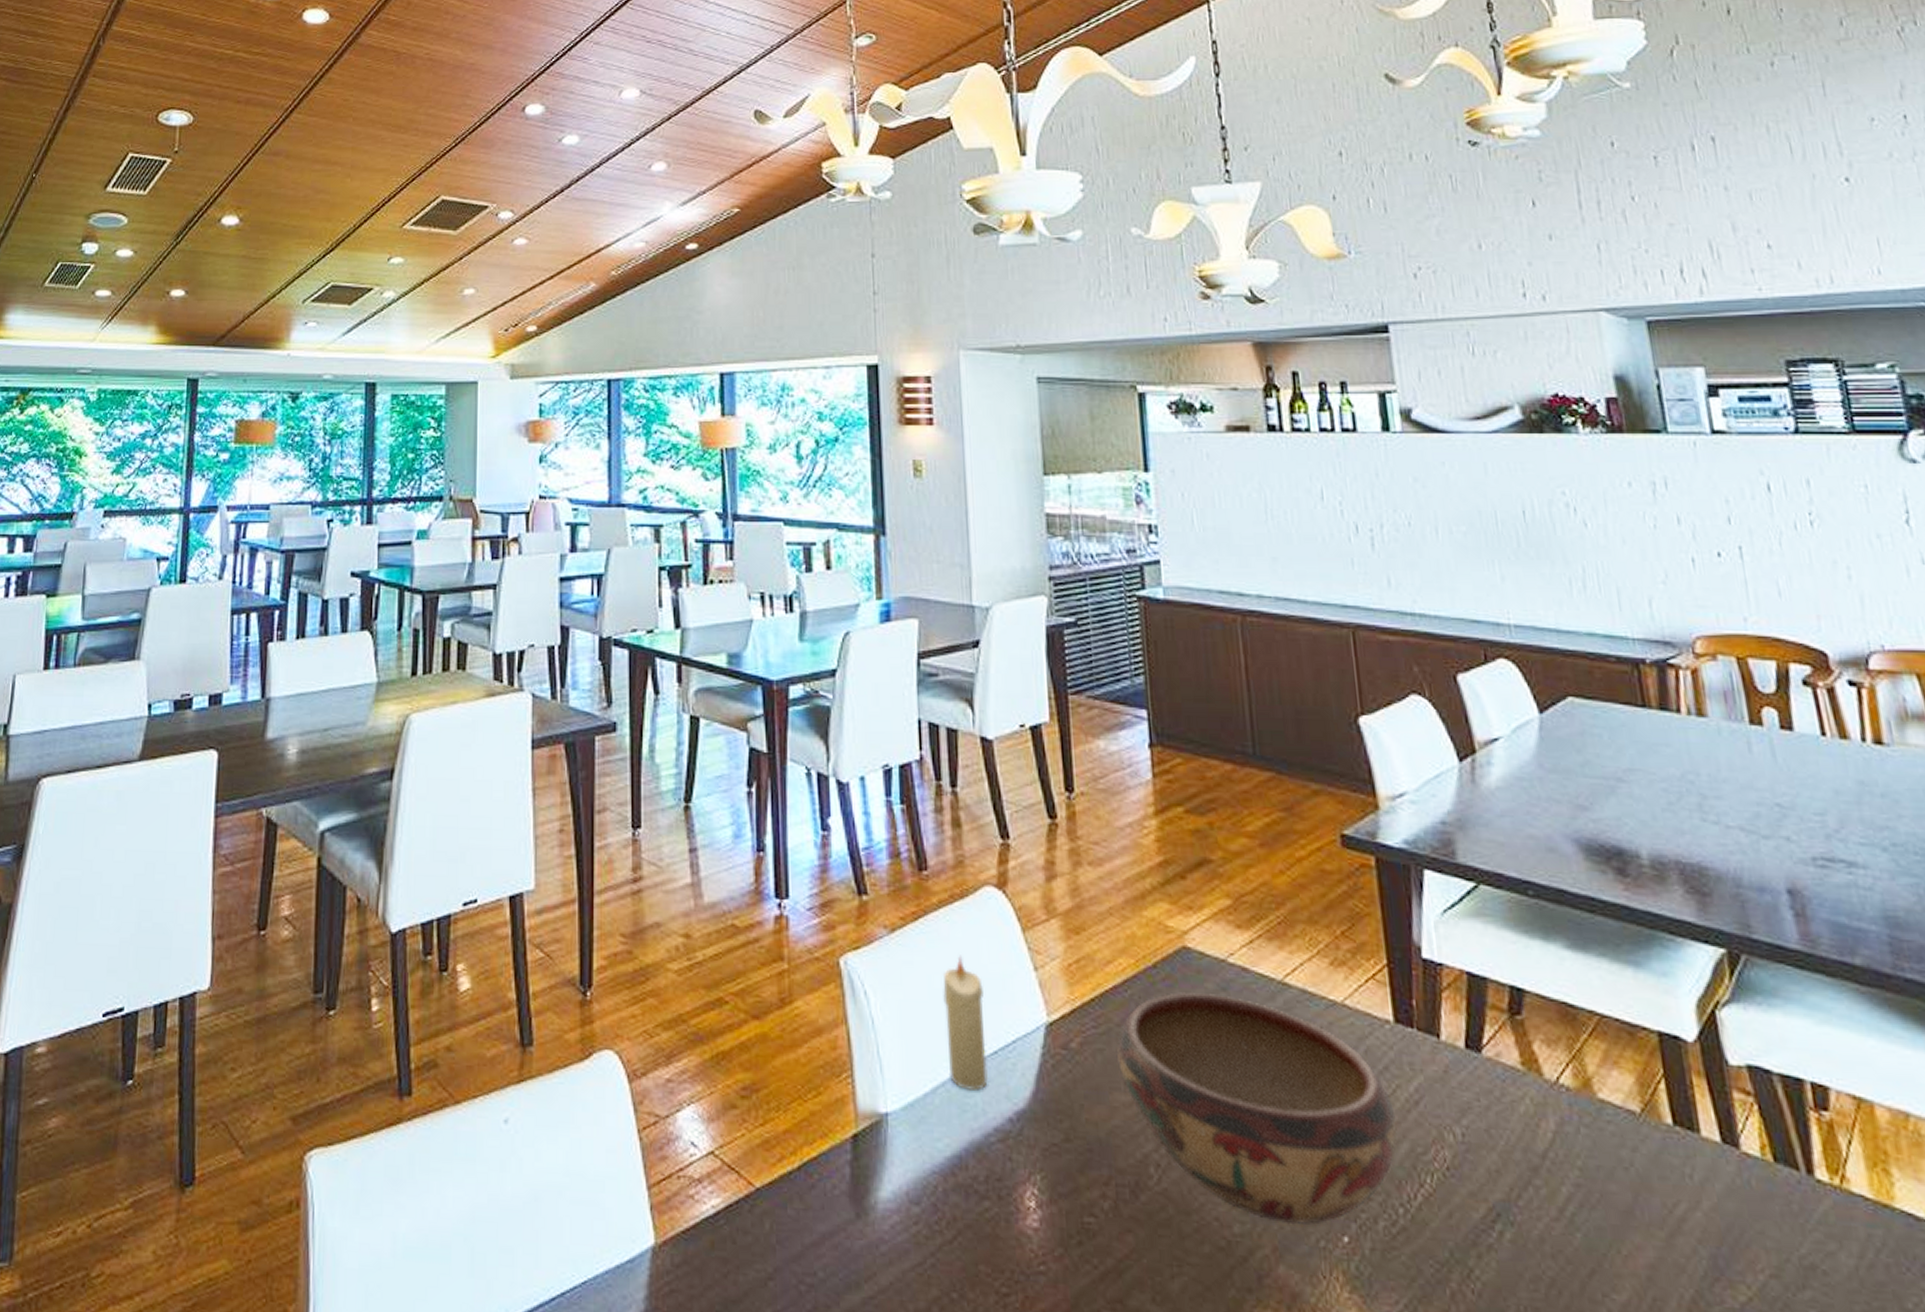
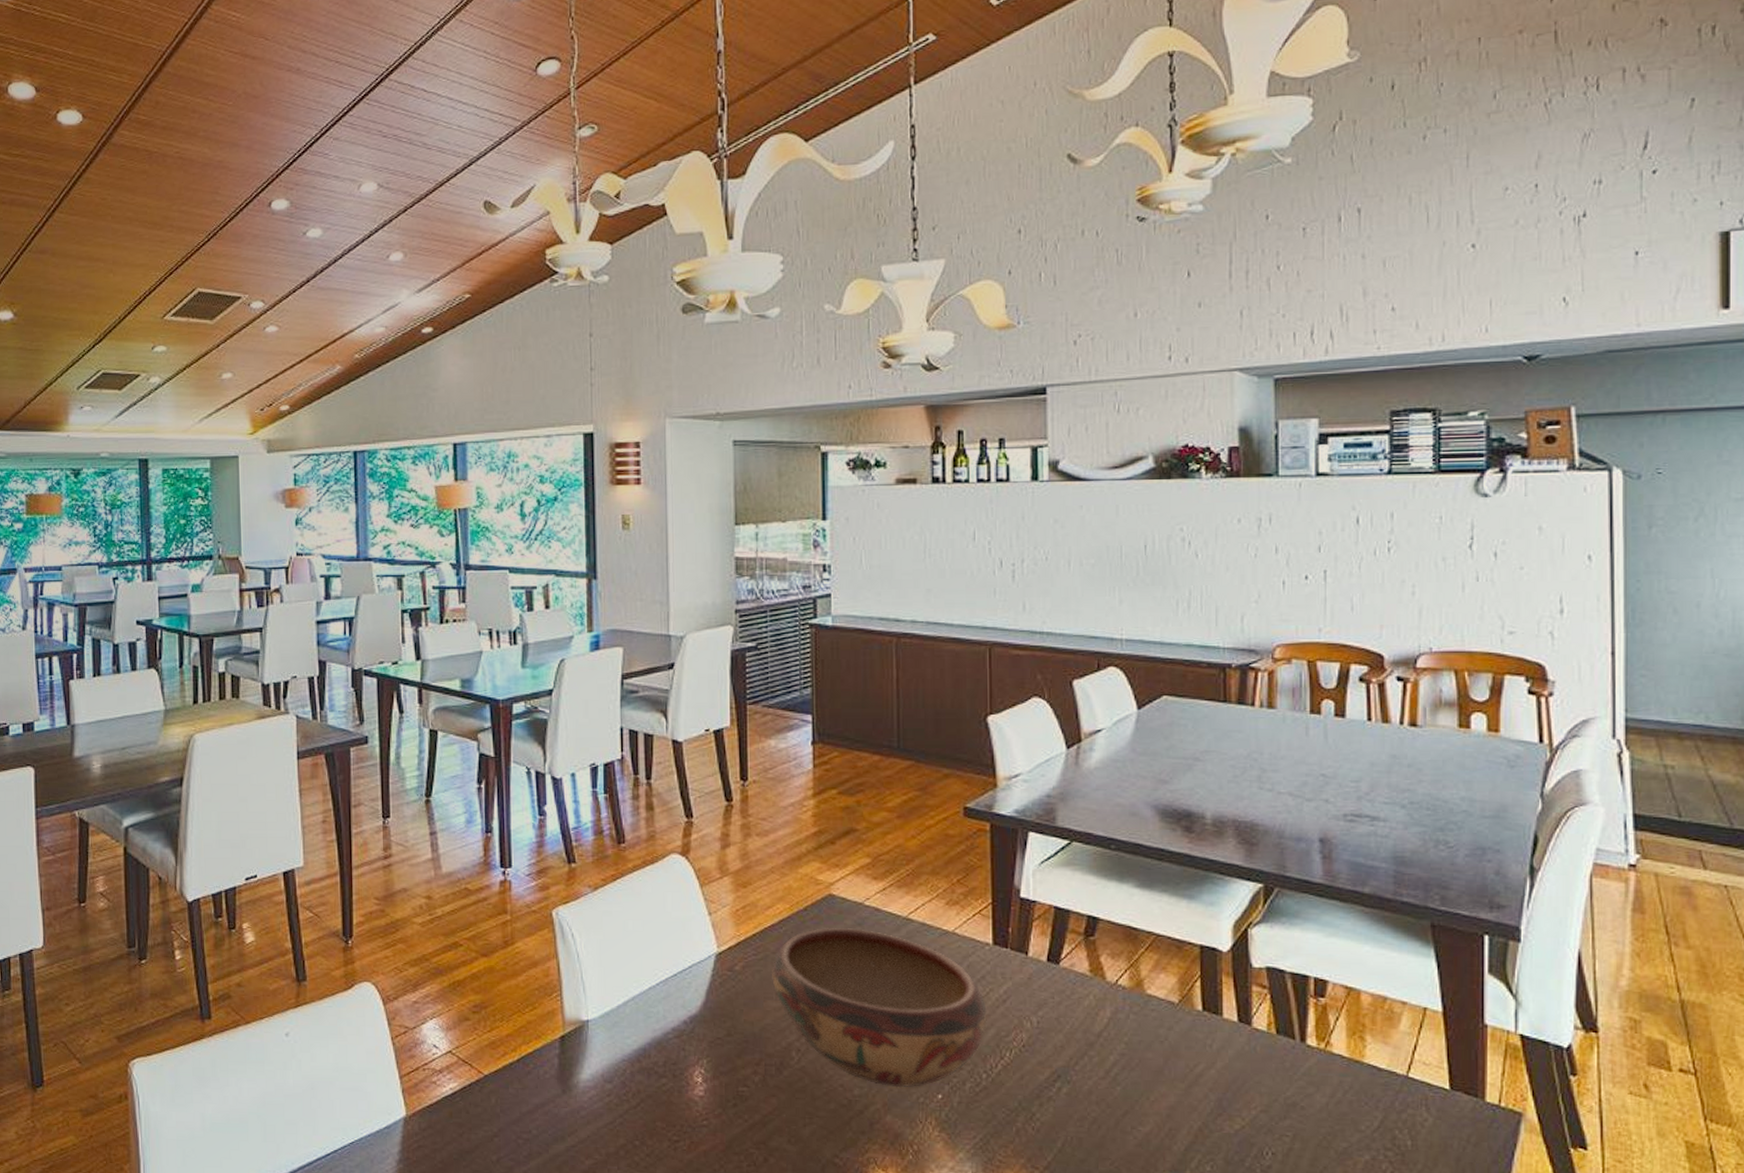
candle: present [942,955,988,1091] -> none [635,905,668,1002]

